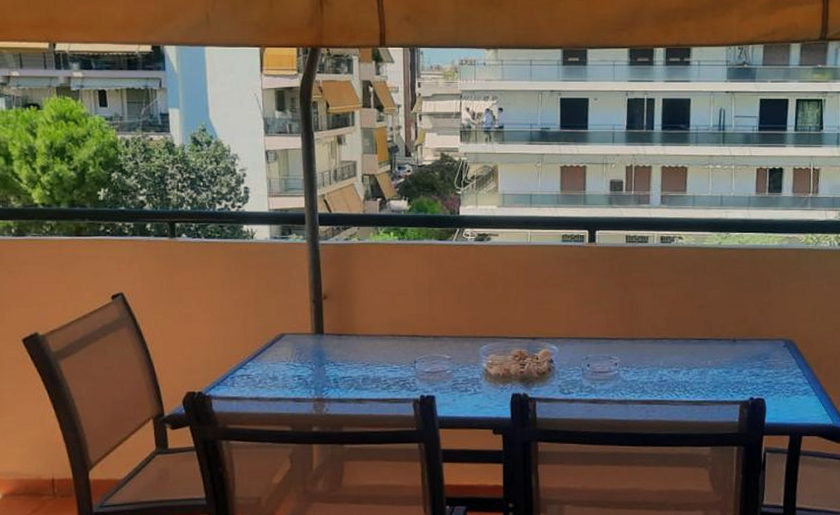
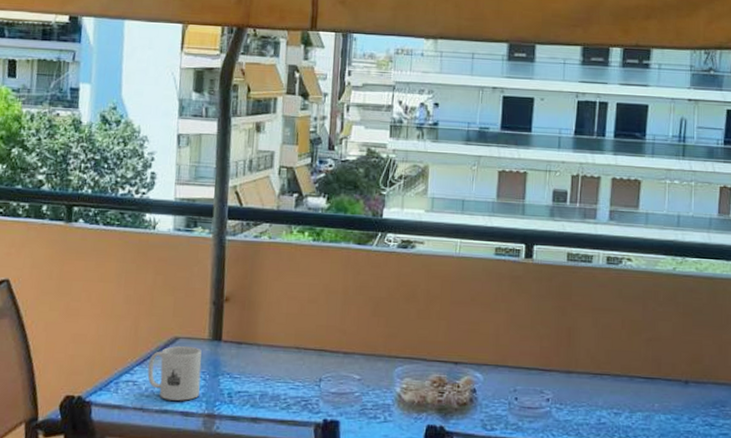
mug: none [259,341,308,389] -> present [147,346,202,401]

